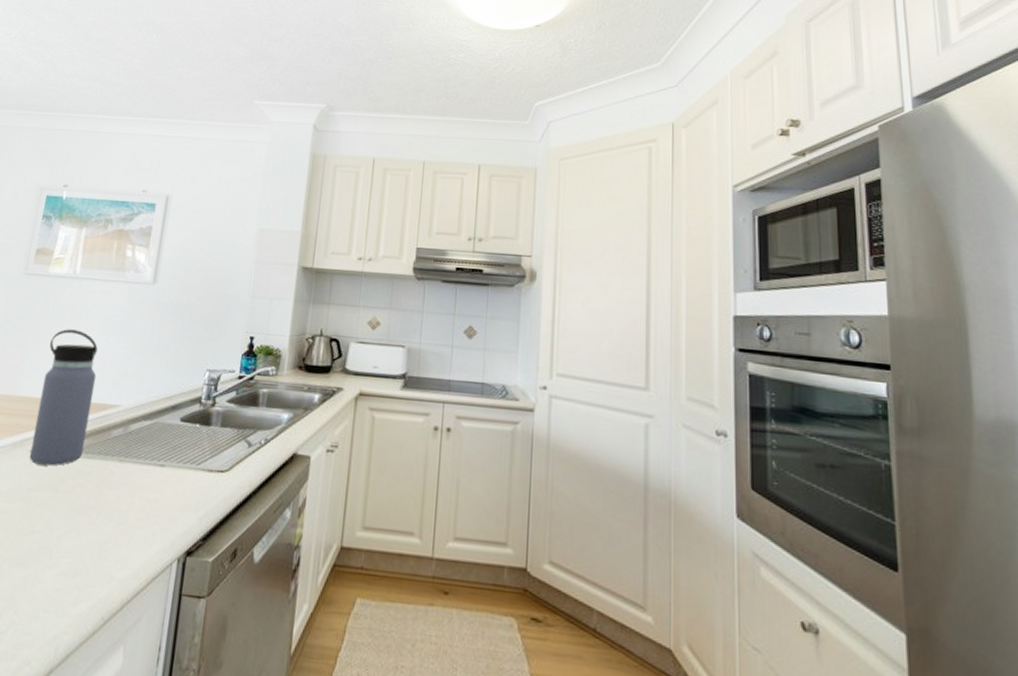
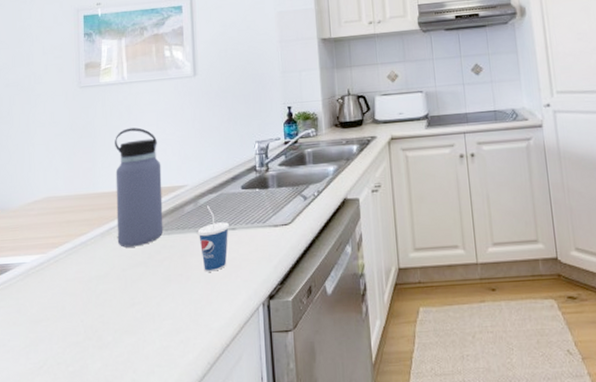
cup: none [119,432,159,511] -> present [197,205,230,272]

